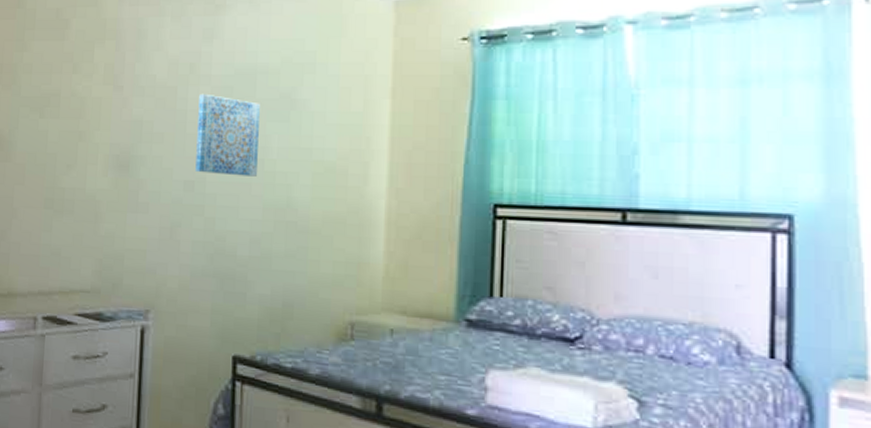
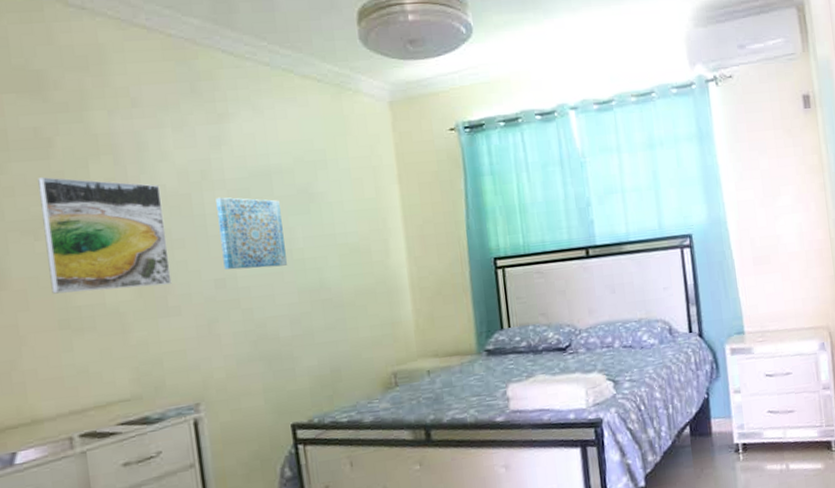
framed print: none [44,57,151,179] -> present [38,177,172,294]

